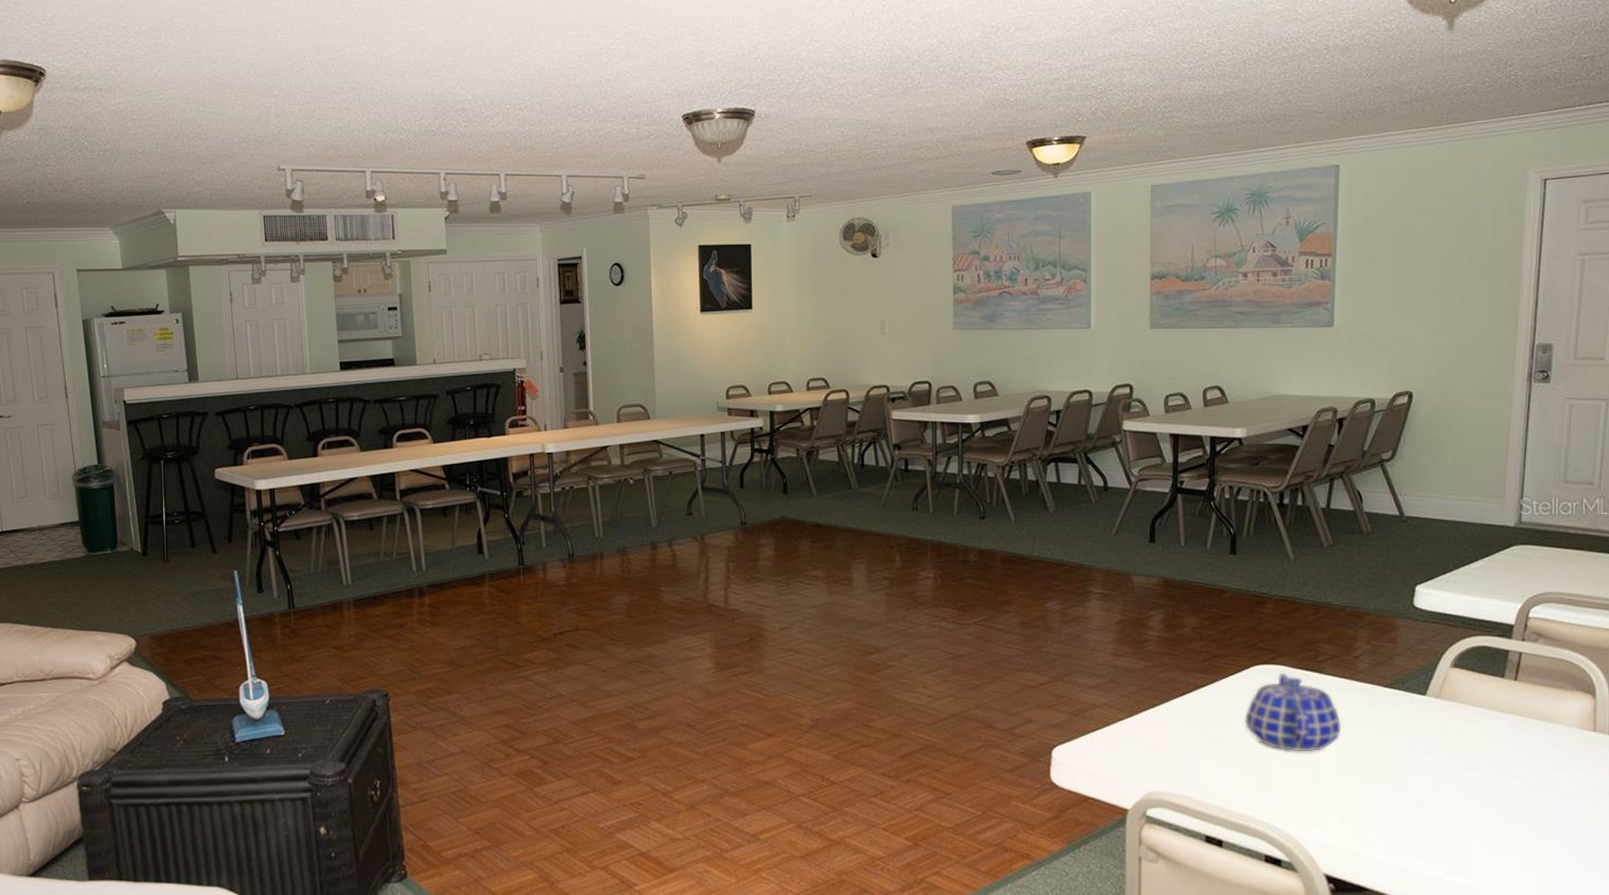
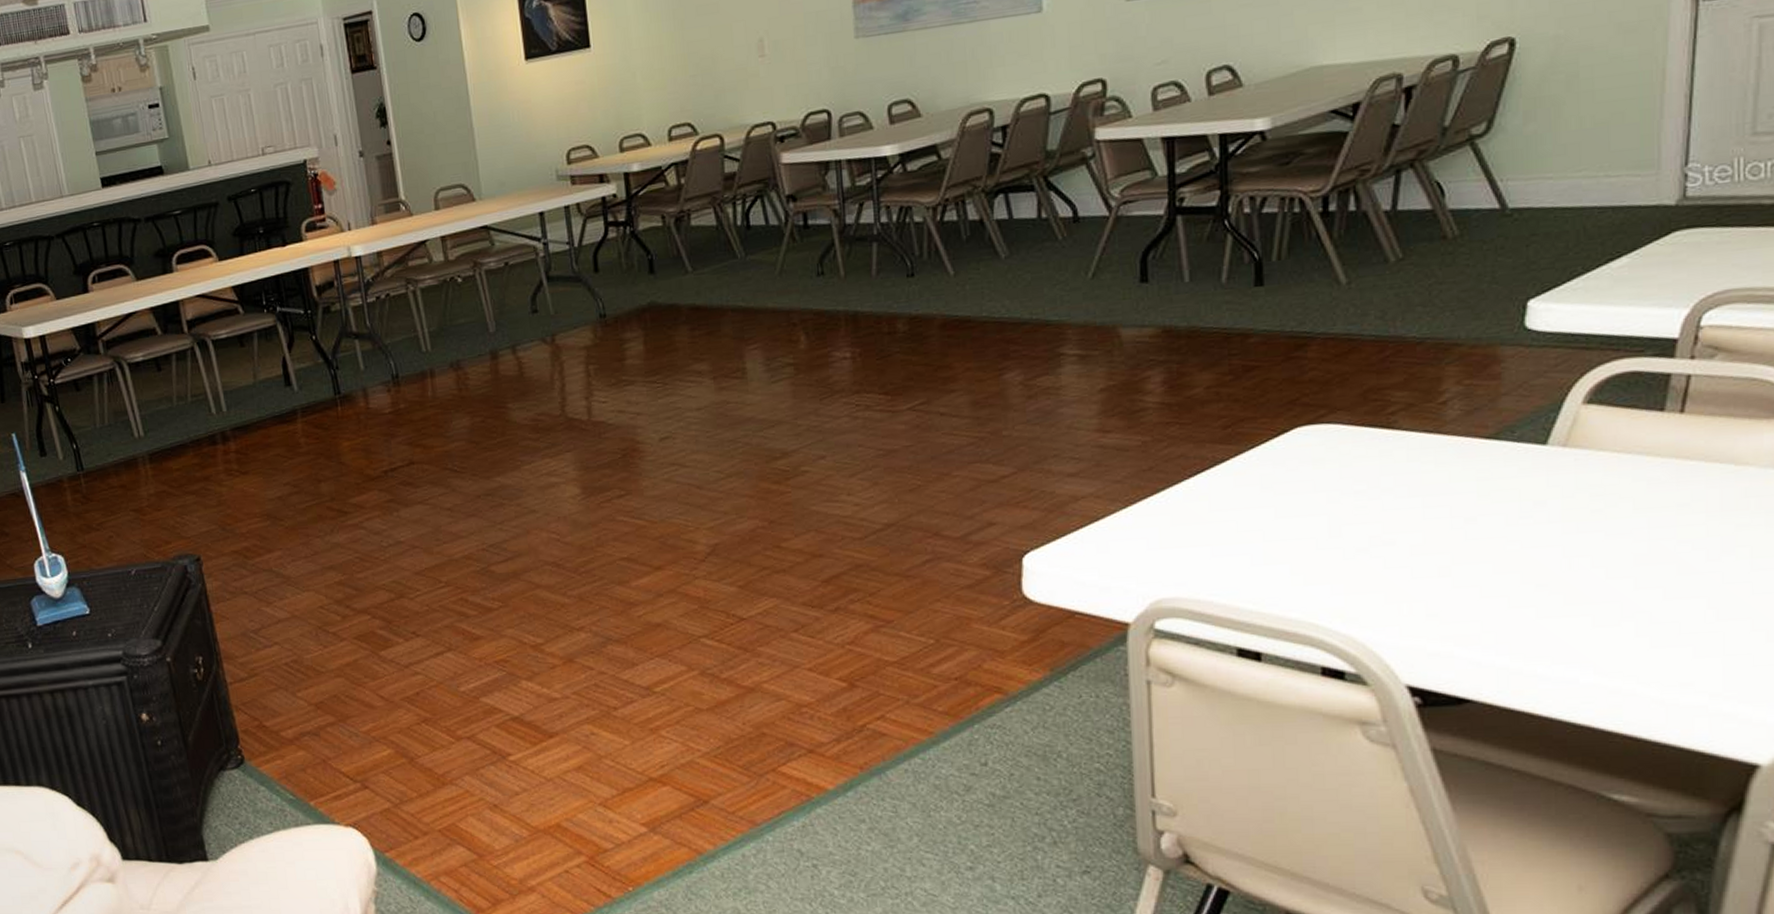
teapot: present [1245,673,1342,752] -> none [1285,433,1425,534]

